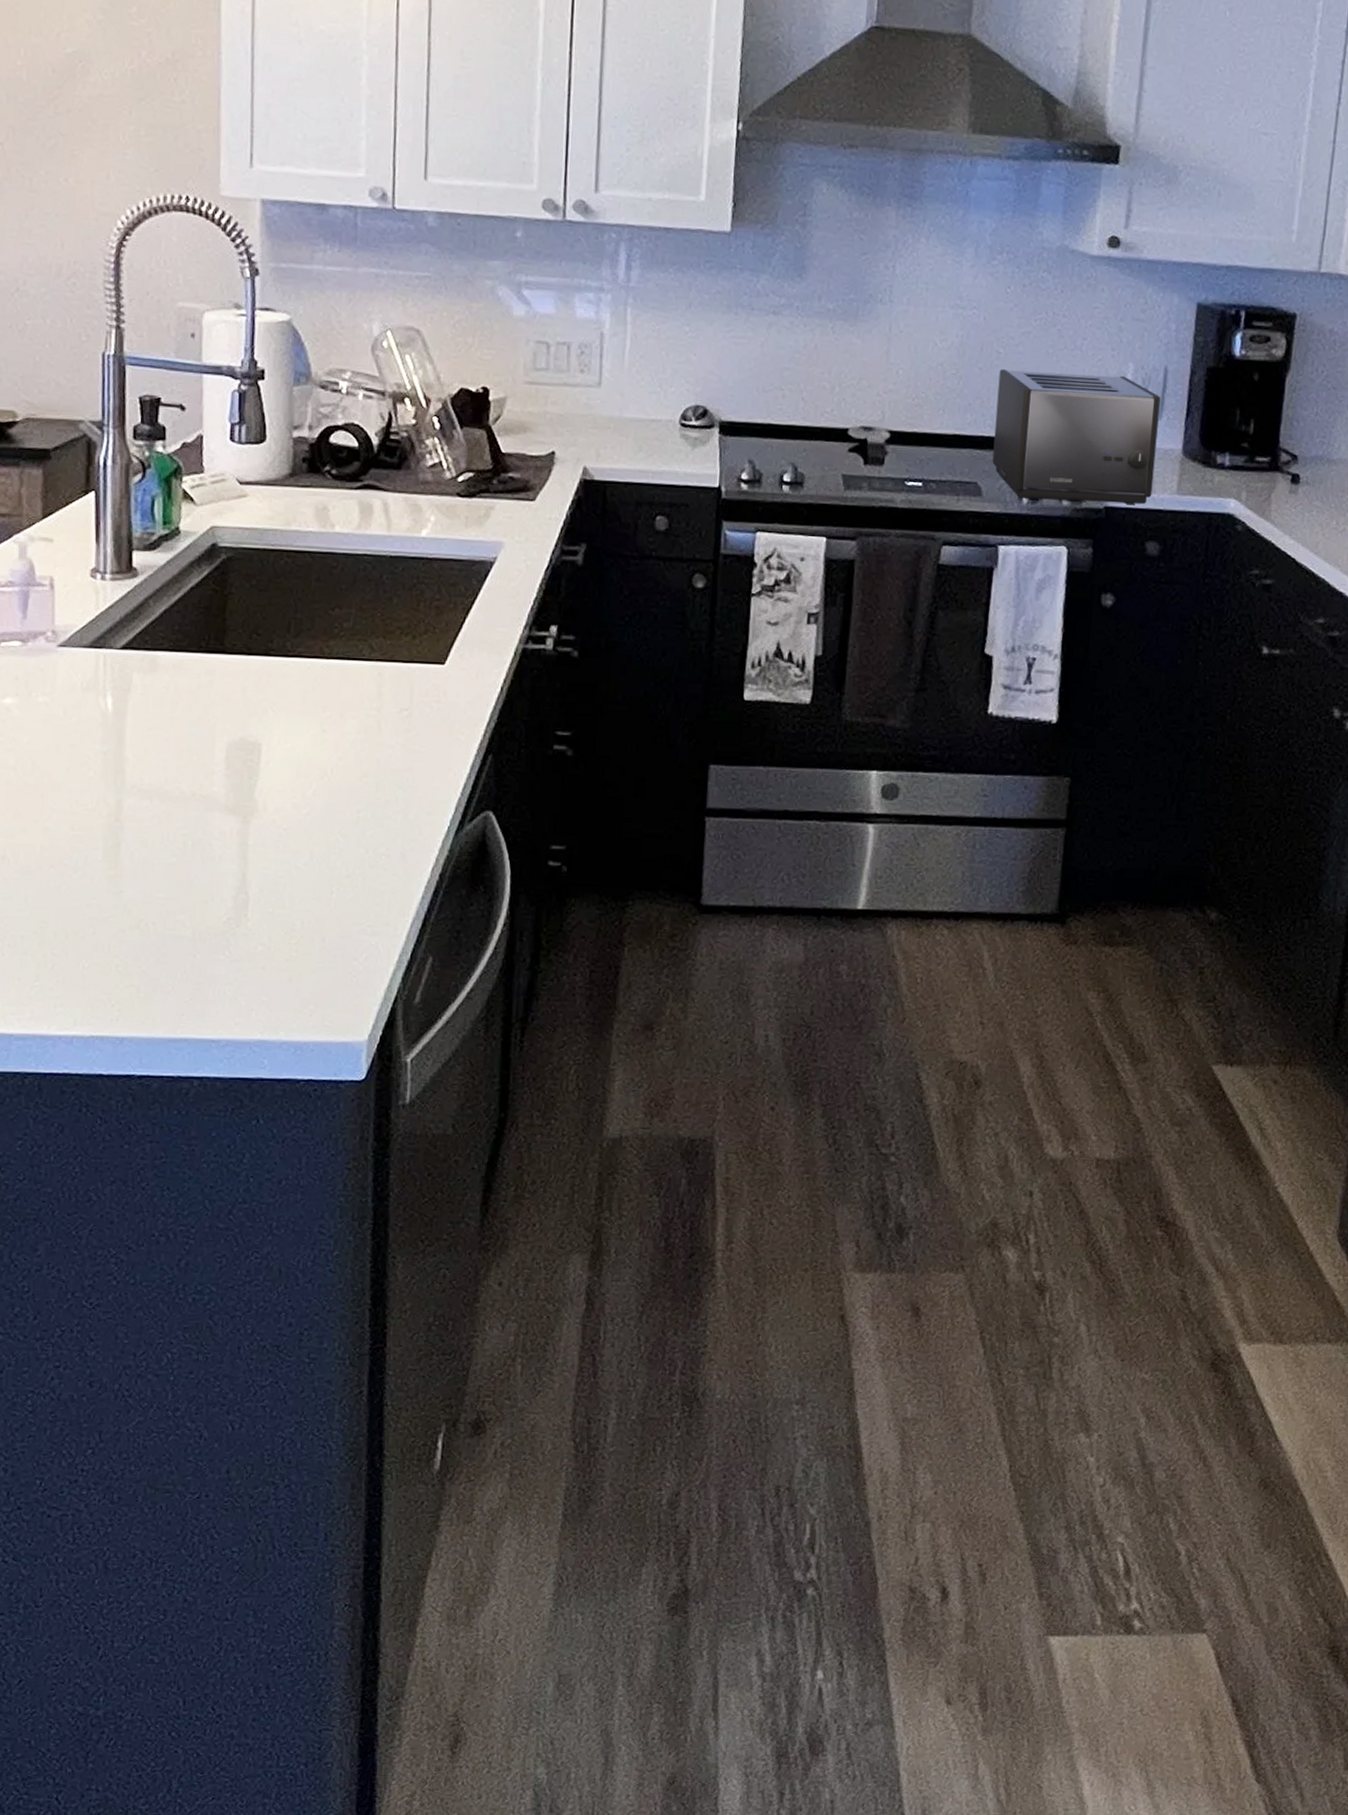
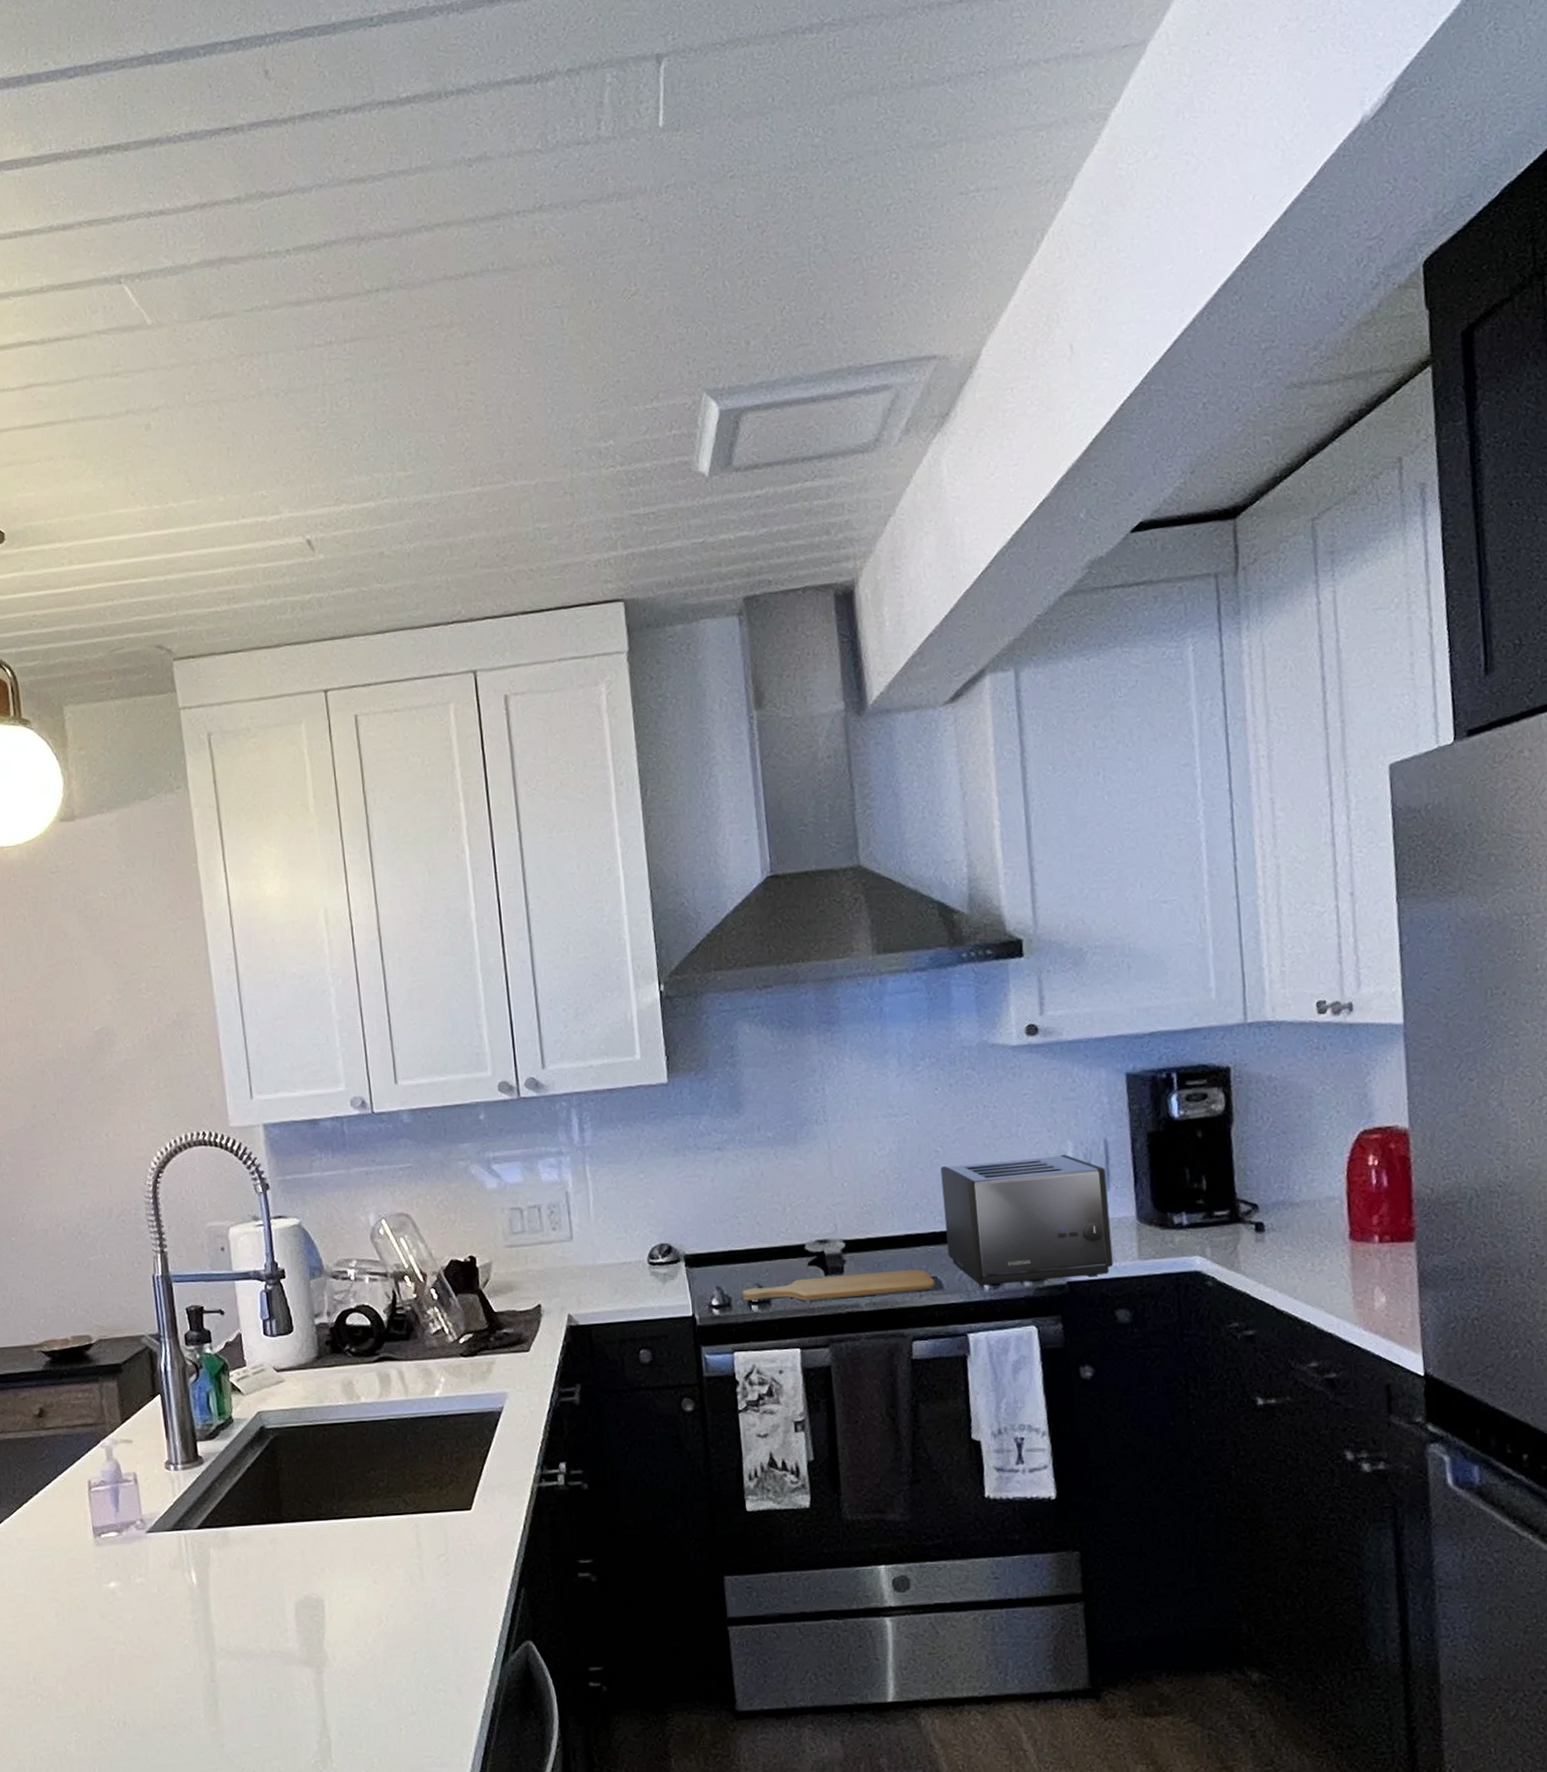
chopping board: none [774,464,975,495] -> present [742,1269,936,1302]

